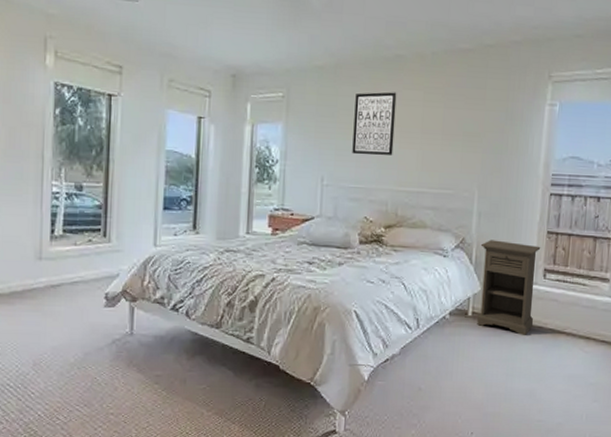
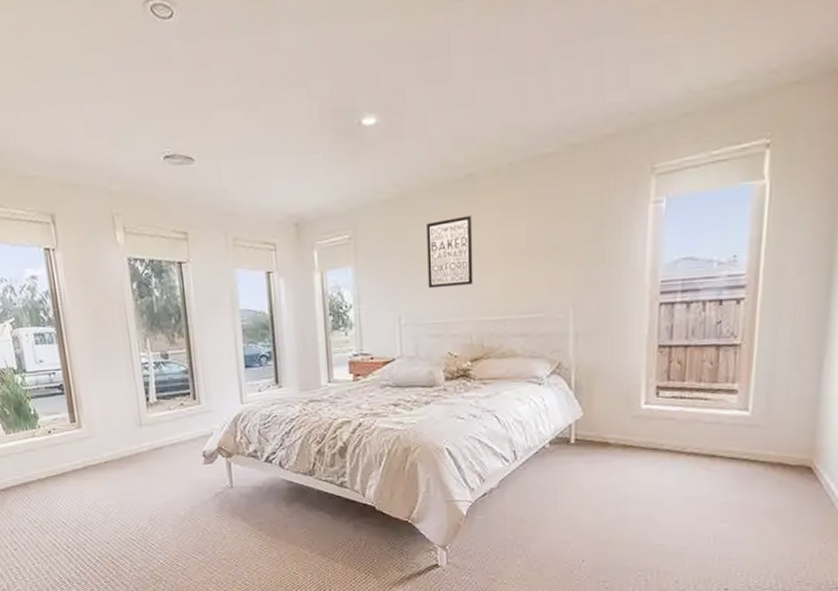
nightstand: present [477,240,541,336] -> none [579,361,652,460]

